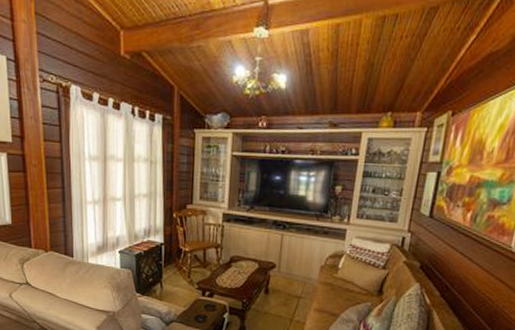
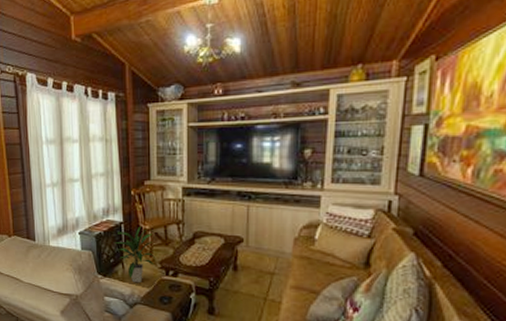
indoor plant: none [155,247,194,302] -> present [115,225,156,283]

